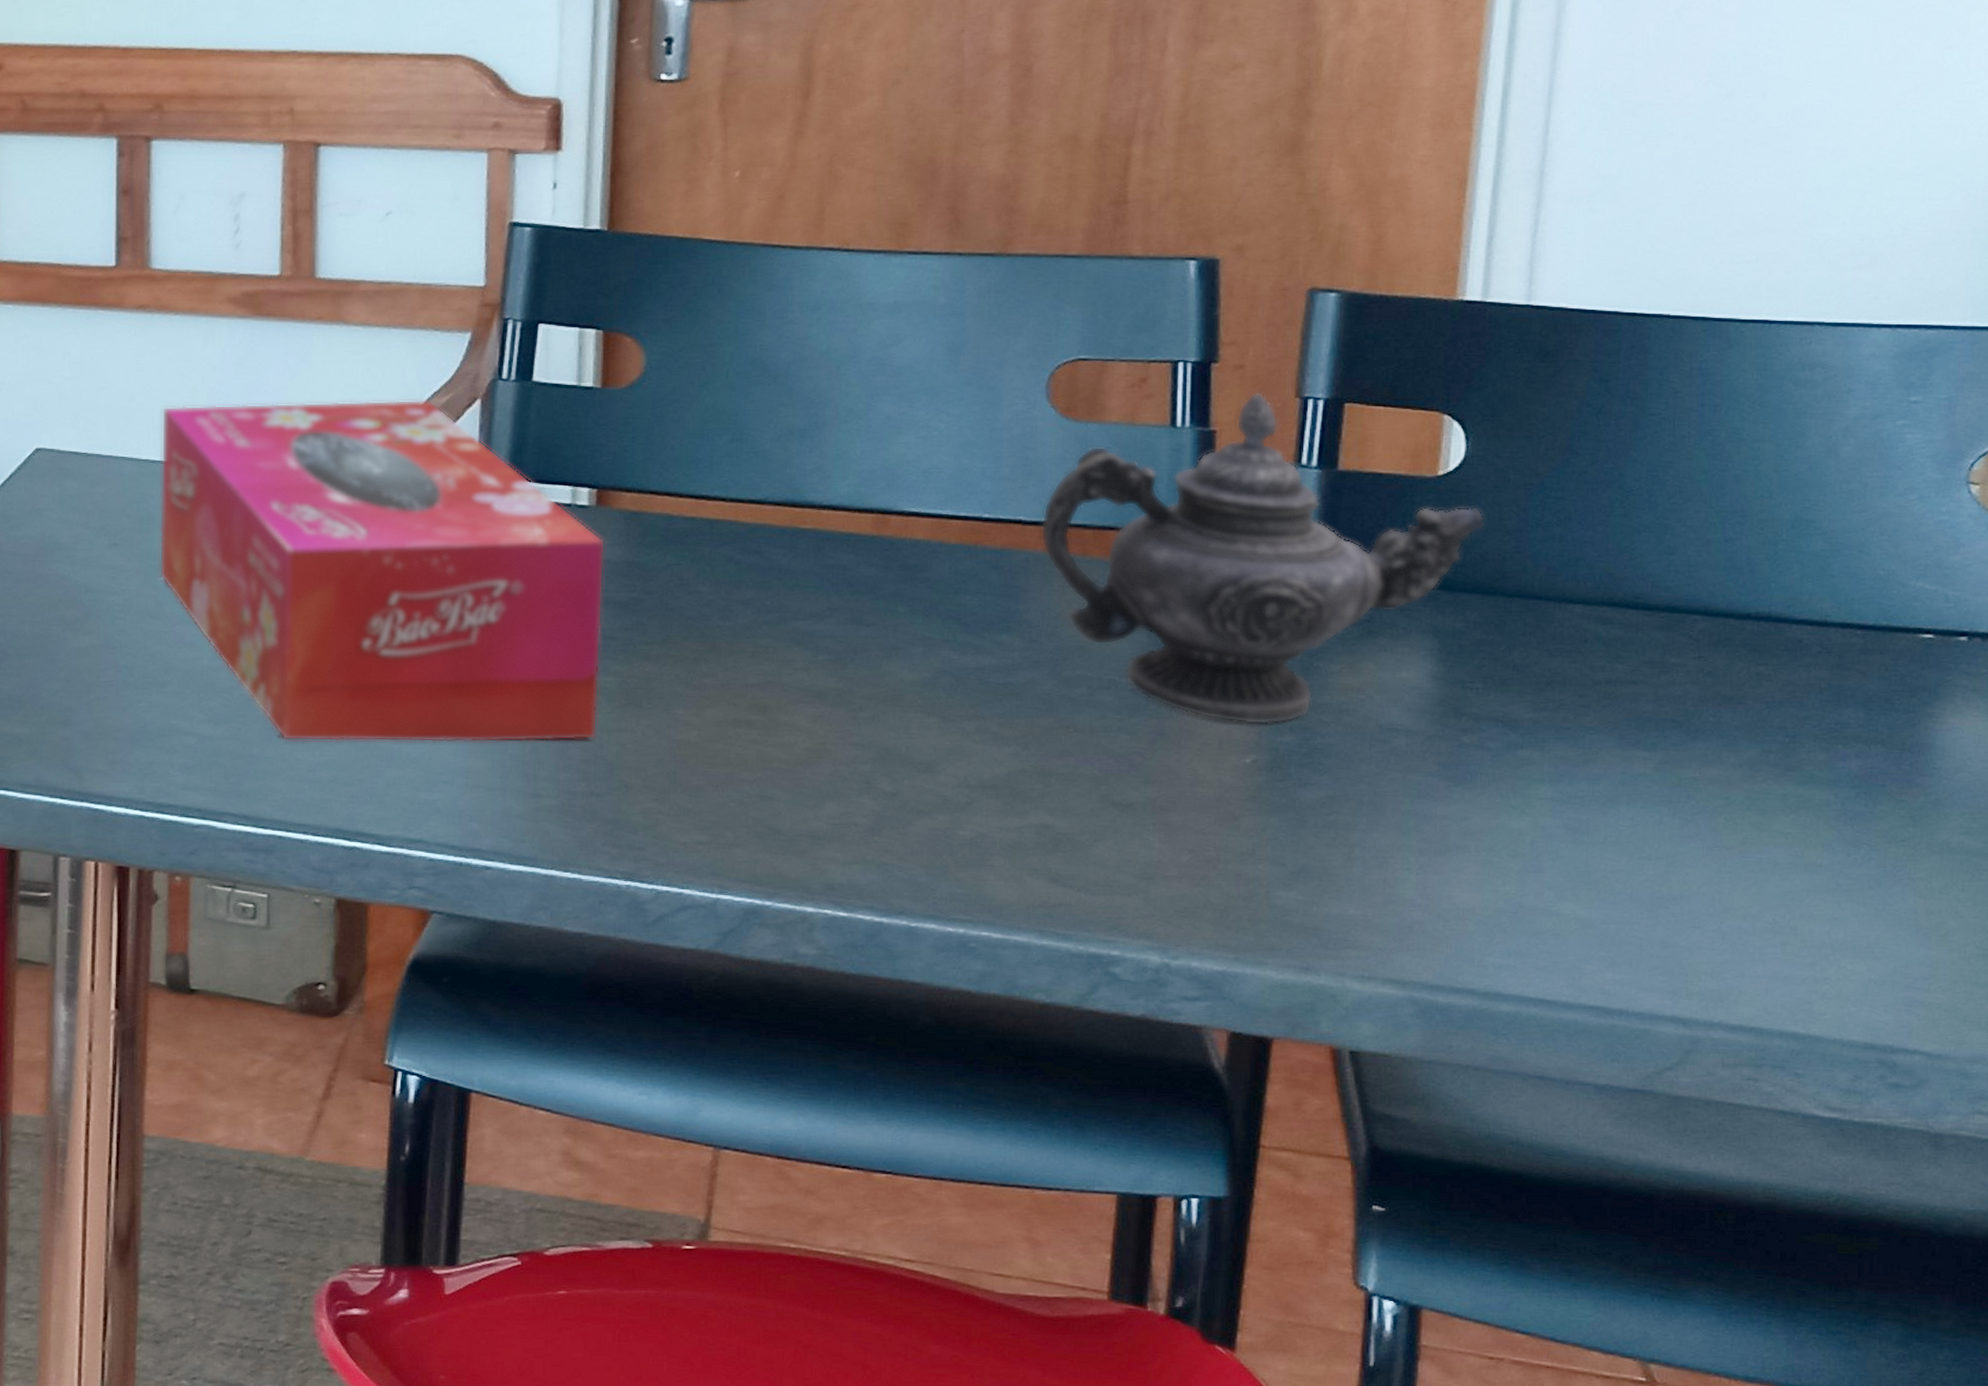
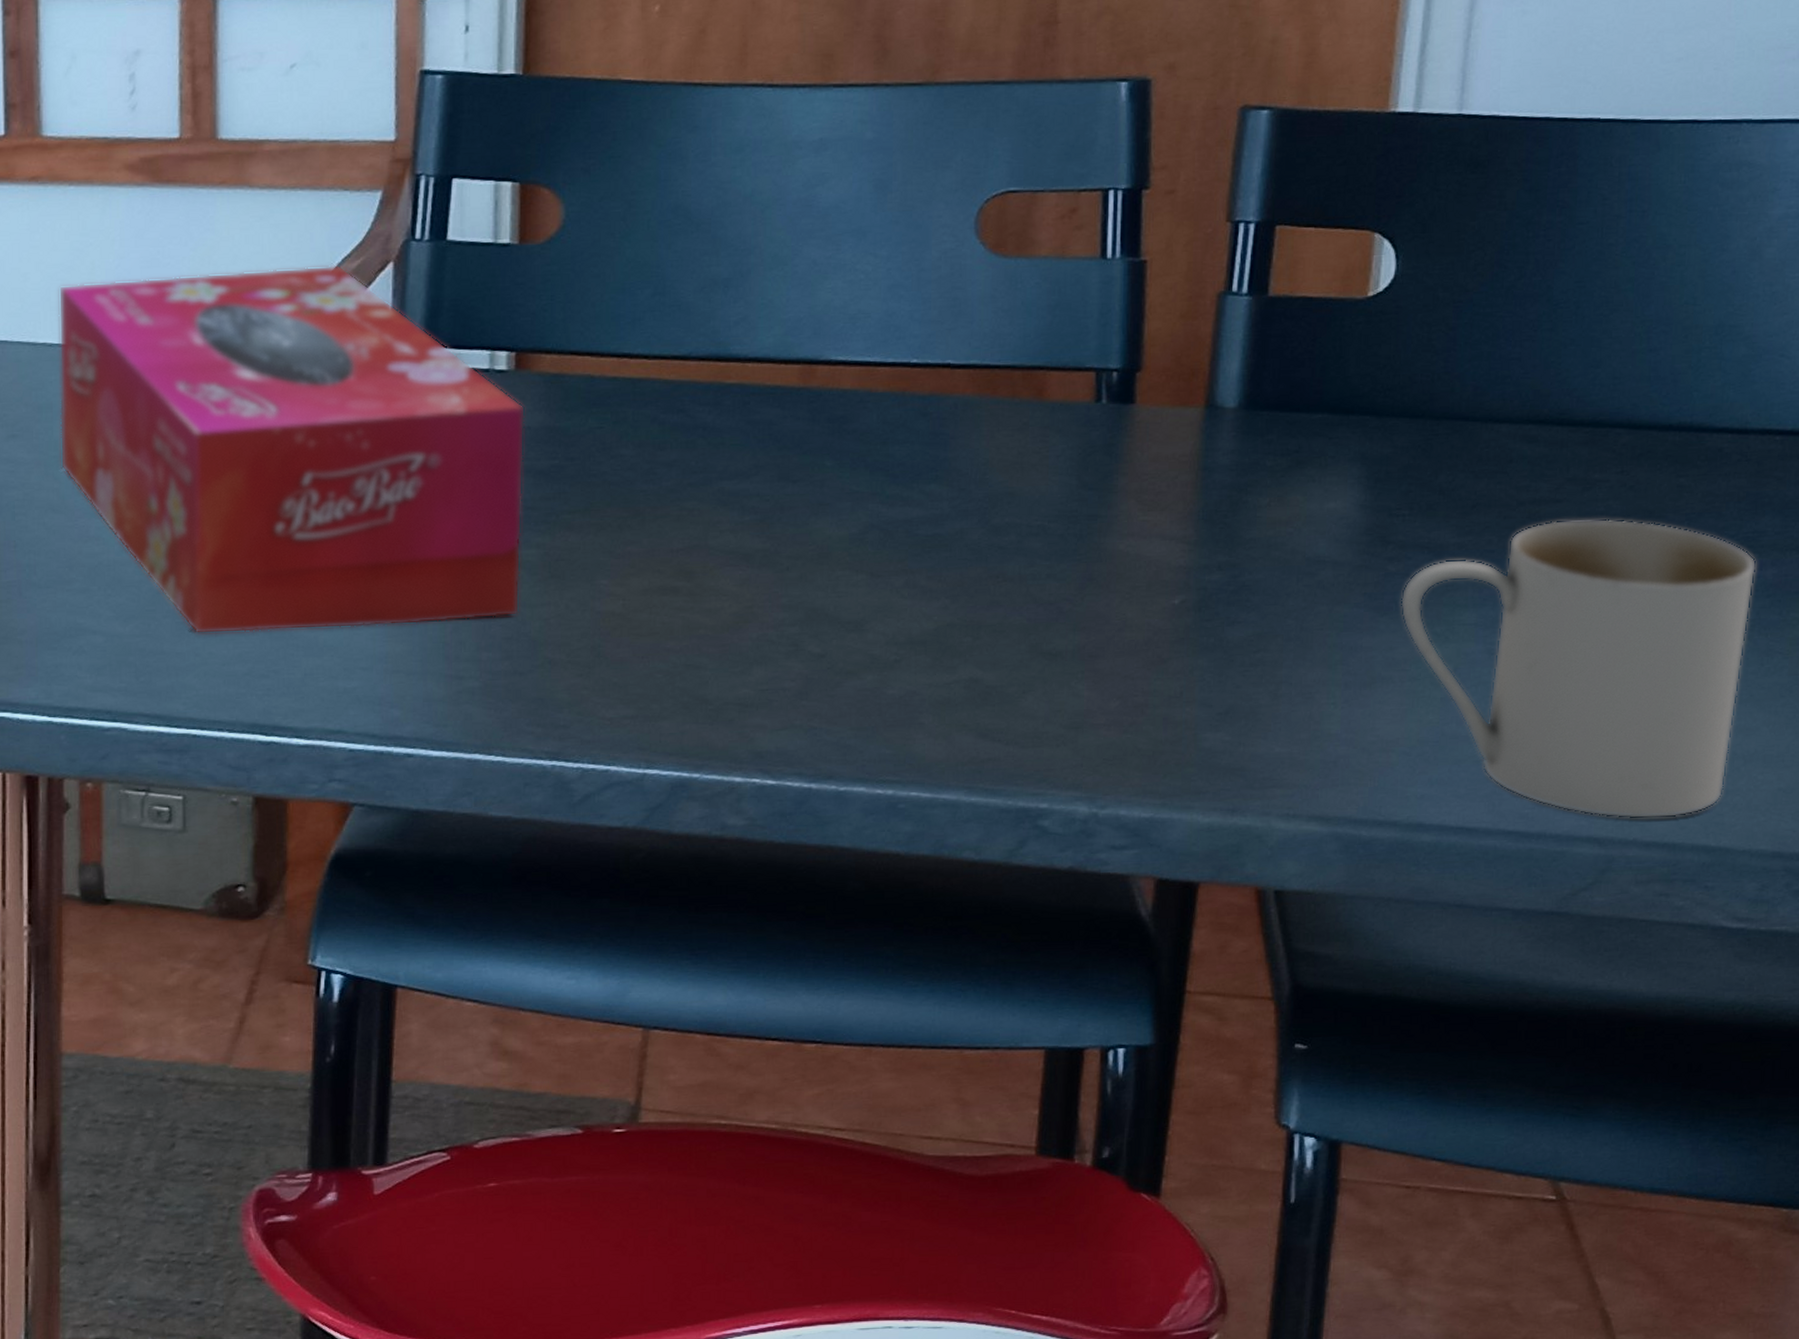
teapot: present [1040,392,1485,725] -> none [969,218,1414,565]
mug: none [1474,701,1841,1003] -> present [1400,518,1757,819]

